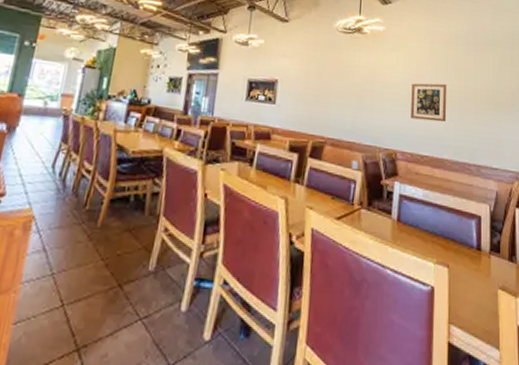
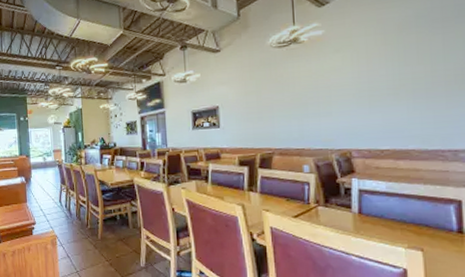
wall art: present [411,83,446,122] -> none [362,72,408,116]

